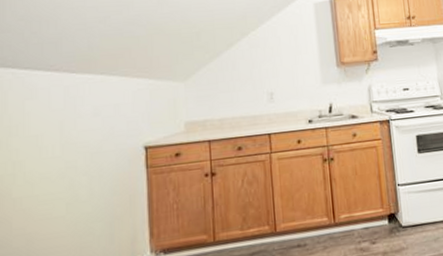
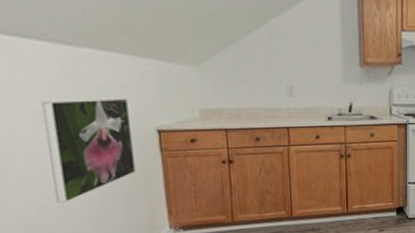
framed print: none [43,117,121,230] -> present [41,98,136,203]

